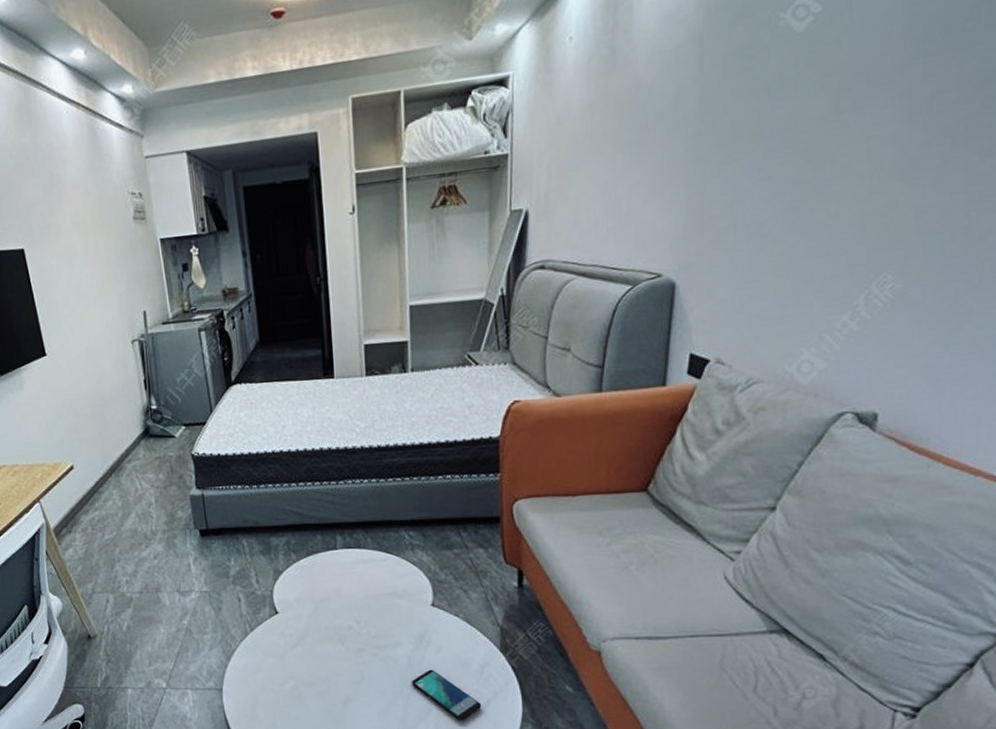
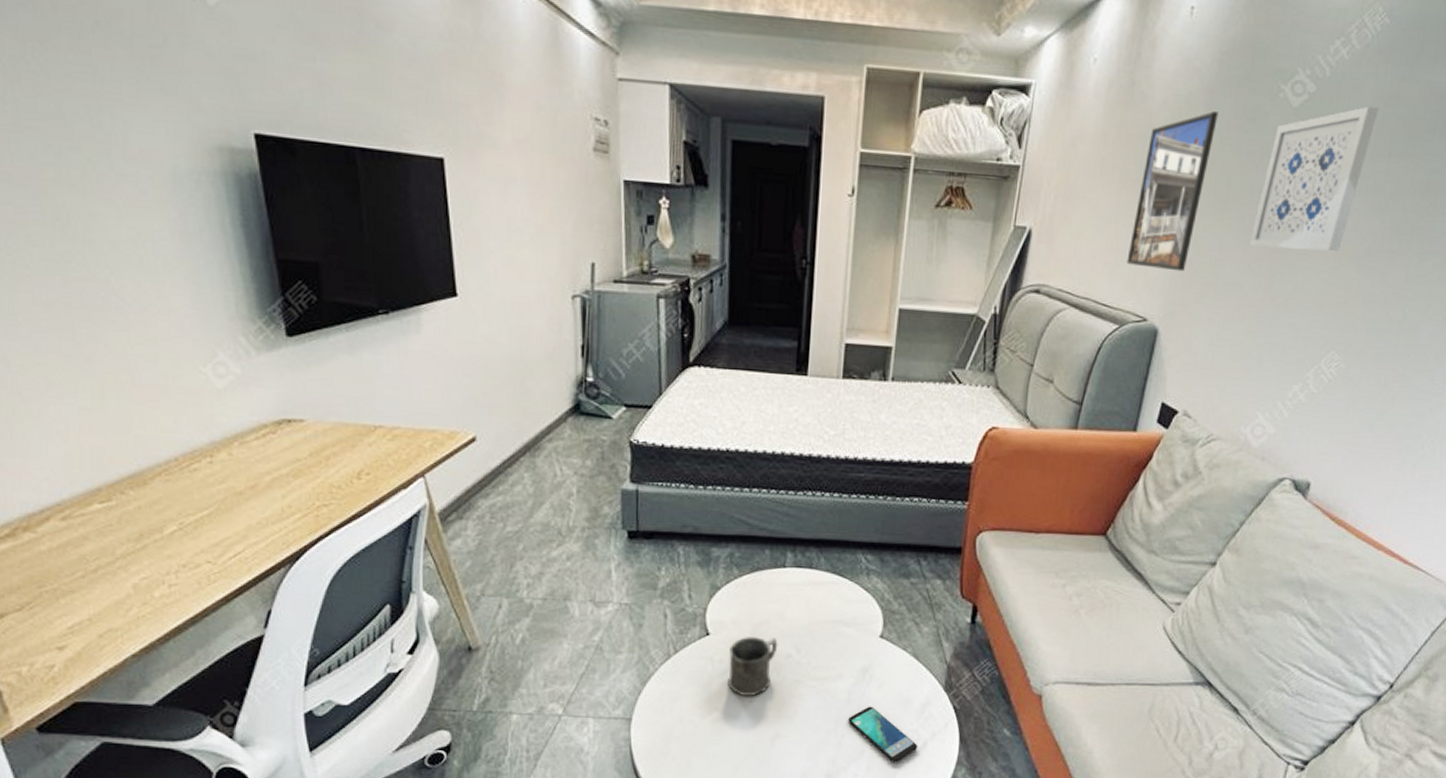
mug: none [297,612,339,665] -> present [728,637,778,696]
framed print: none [631,57,712,225] -> present [1126,111,1218,272]
wall art: none [767,8,903,183] -> present [1249,106,1379,252]

